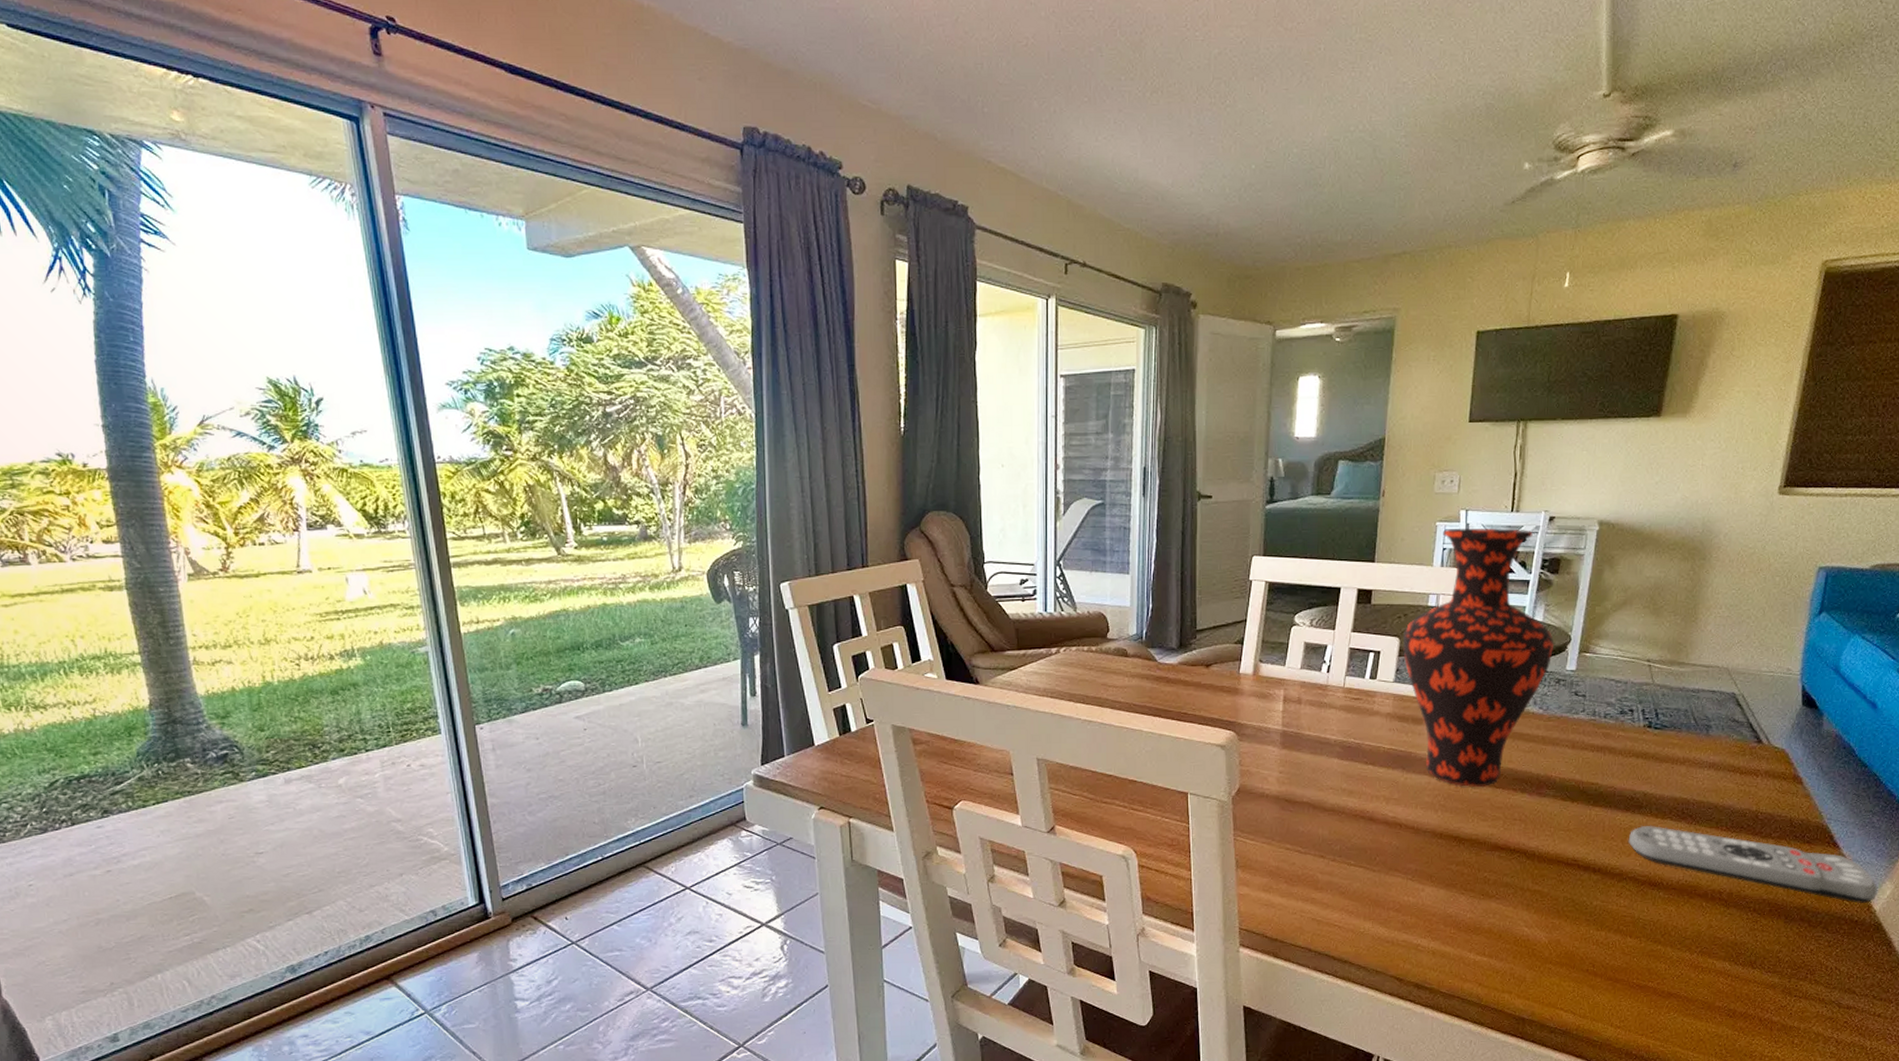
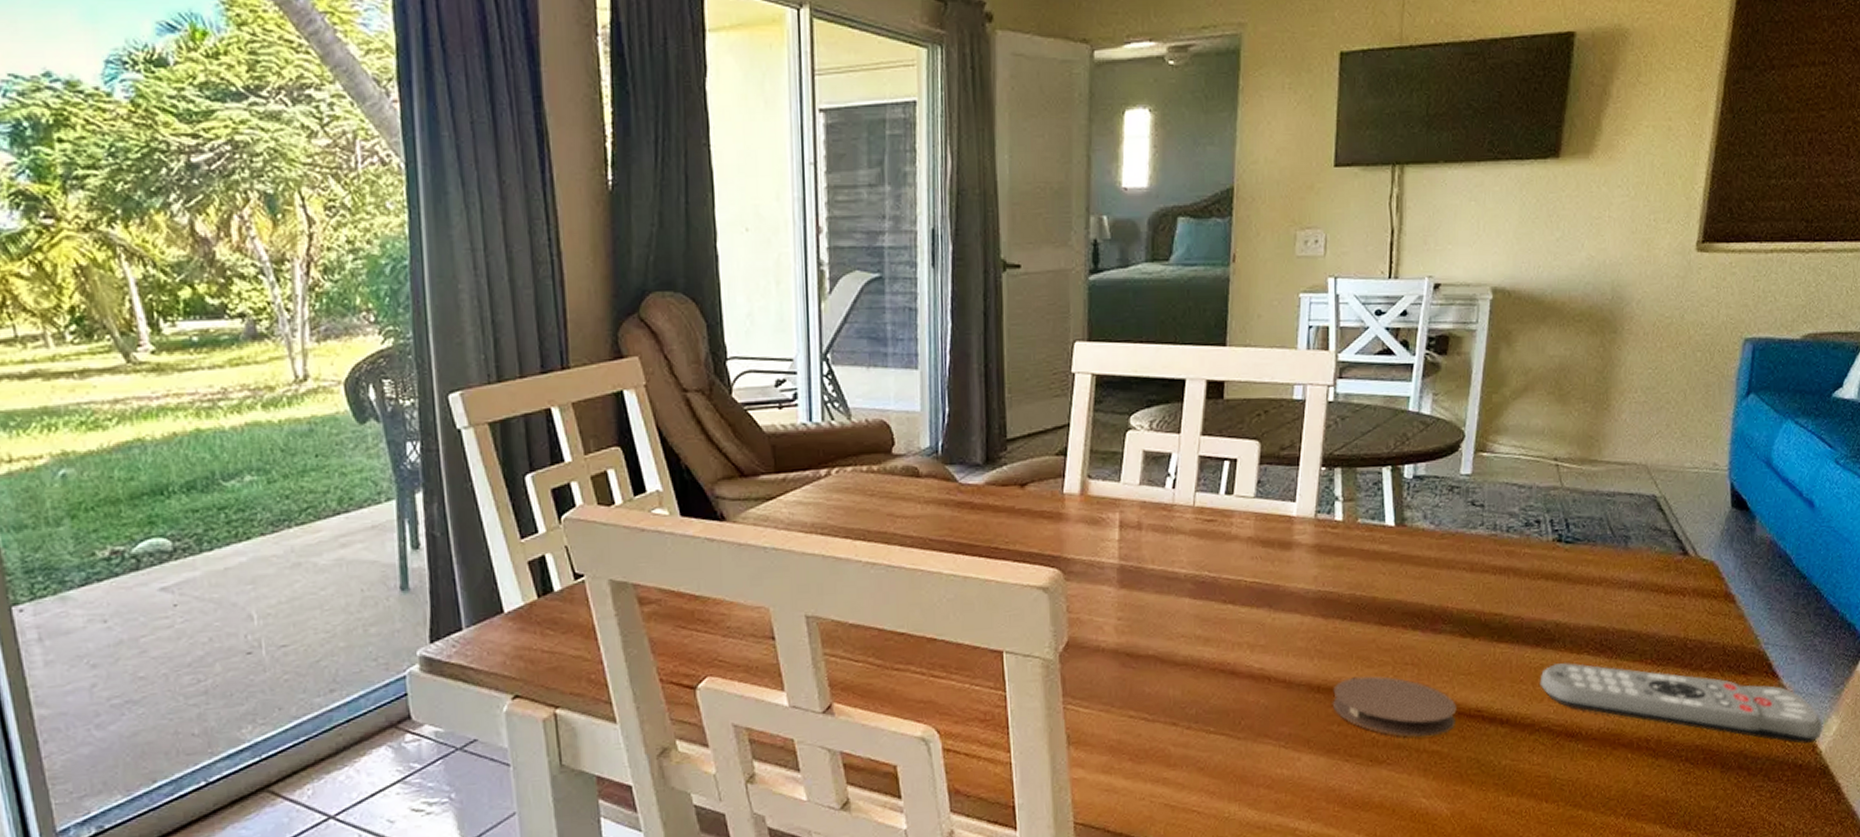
vase: present [1403,527,1555,787] -> none [1265,298,1445,626]
coaster: none [1452,827,1556,879] -> present [1332,676,1457,738]

